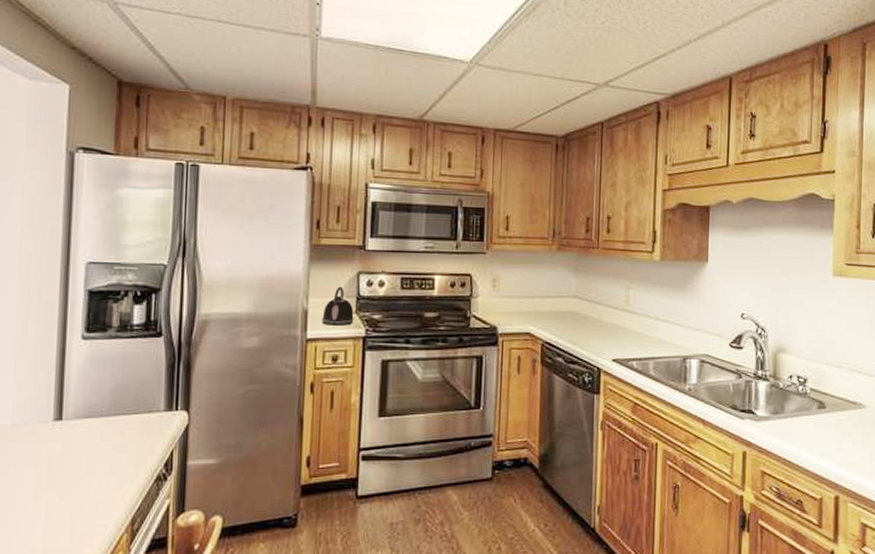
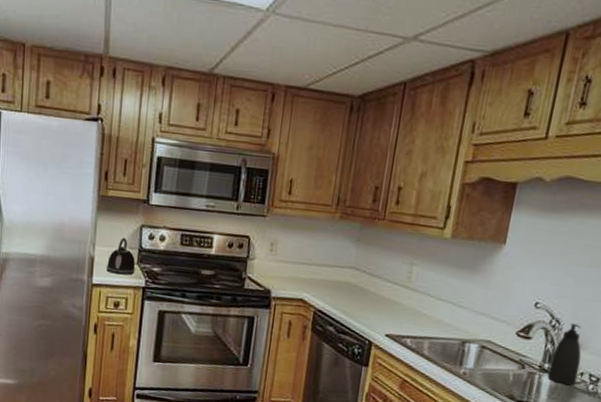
soap dispenser: none [762,330,788,389] -> present [547,323,582,386]

